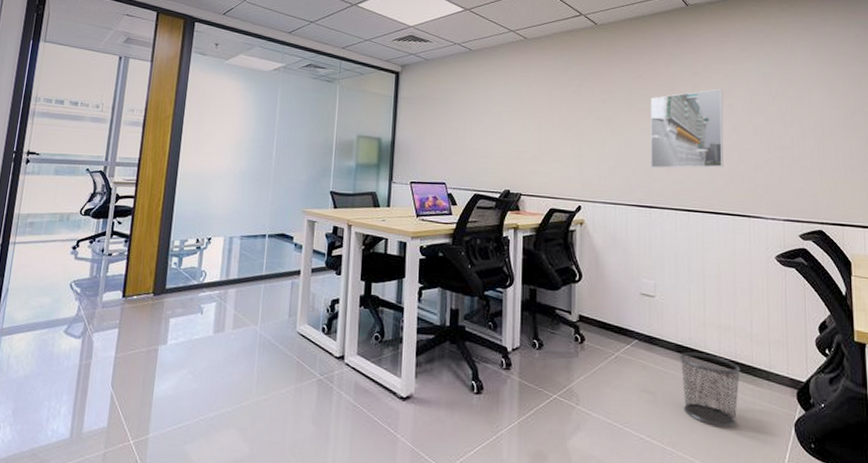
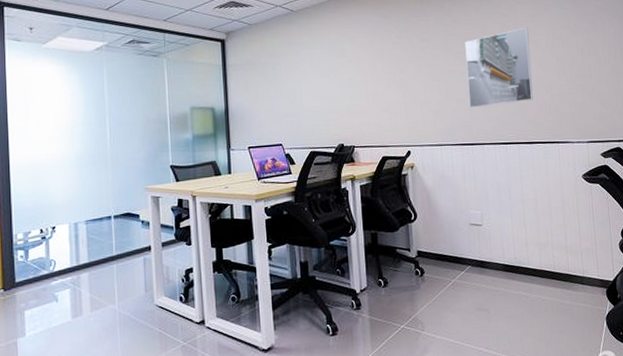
waste bin: present [680,352,740,427] -> none [507,269,559,330]

